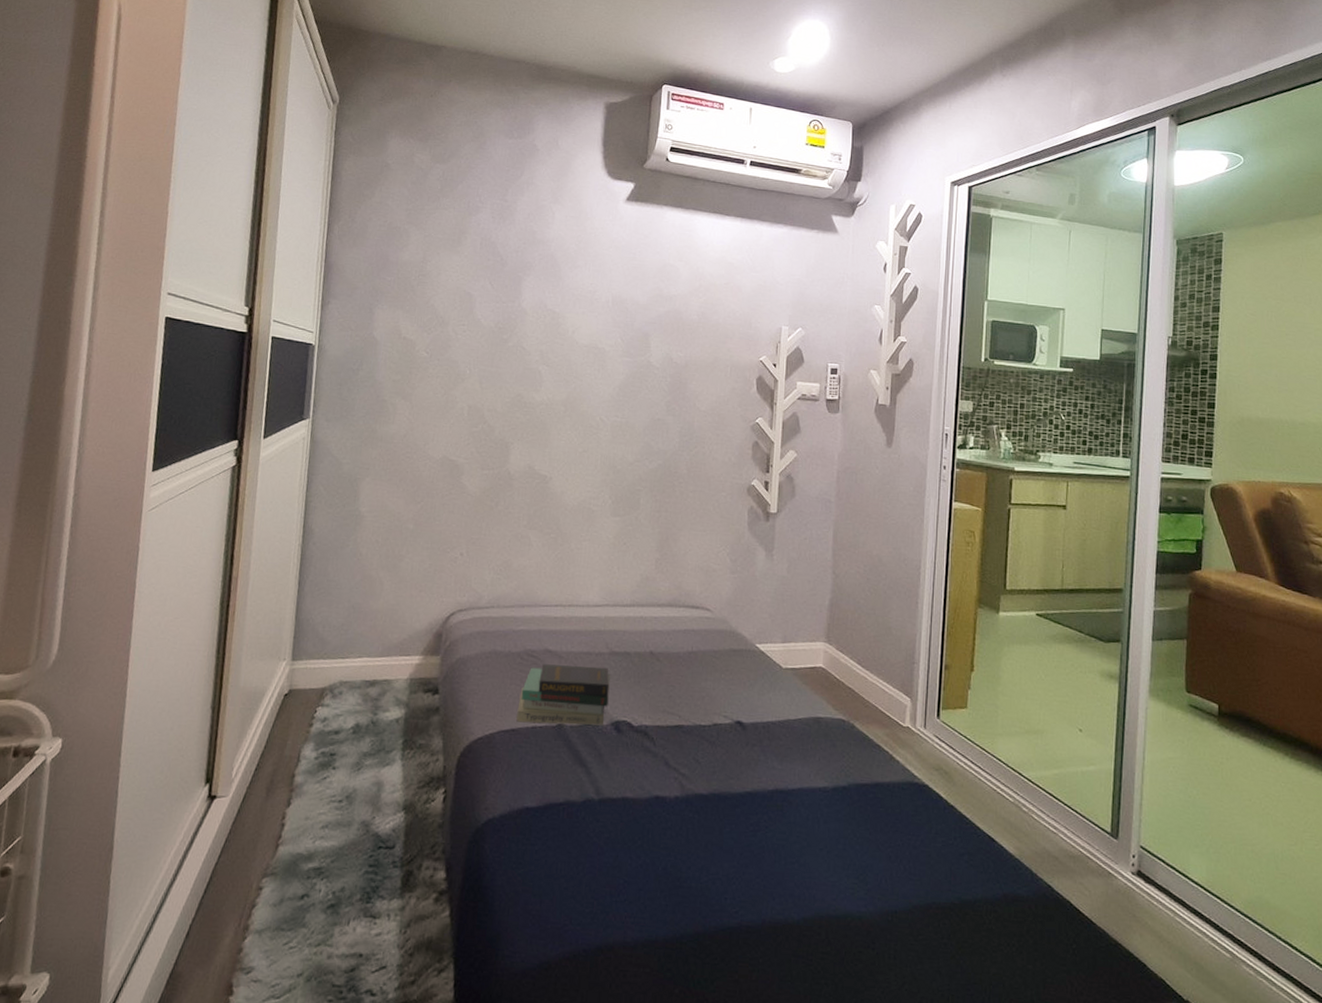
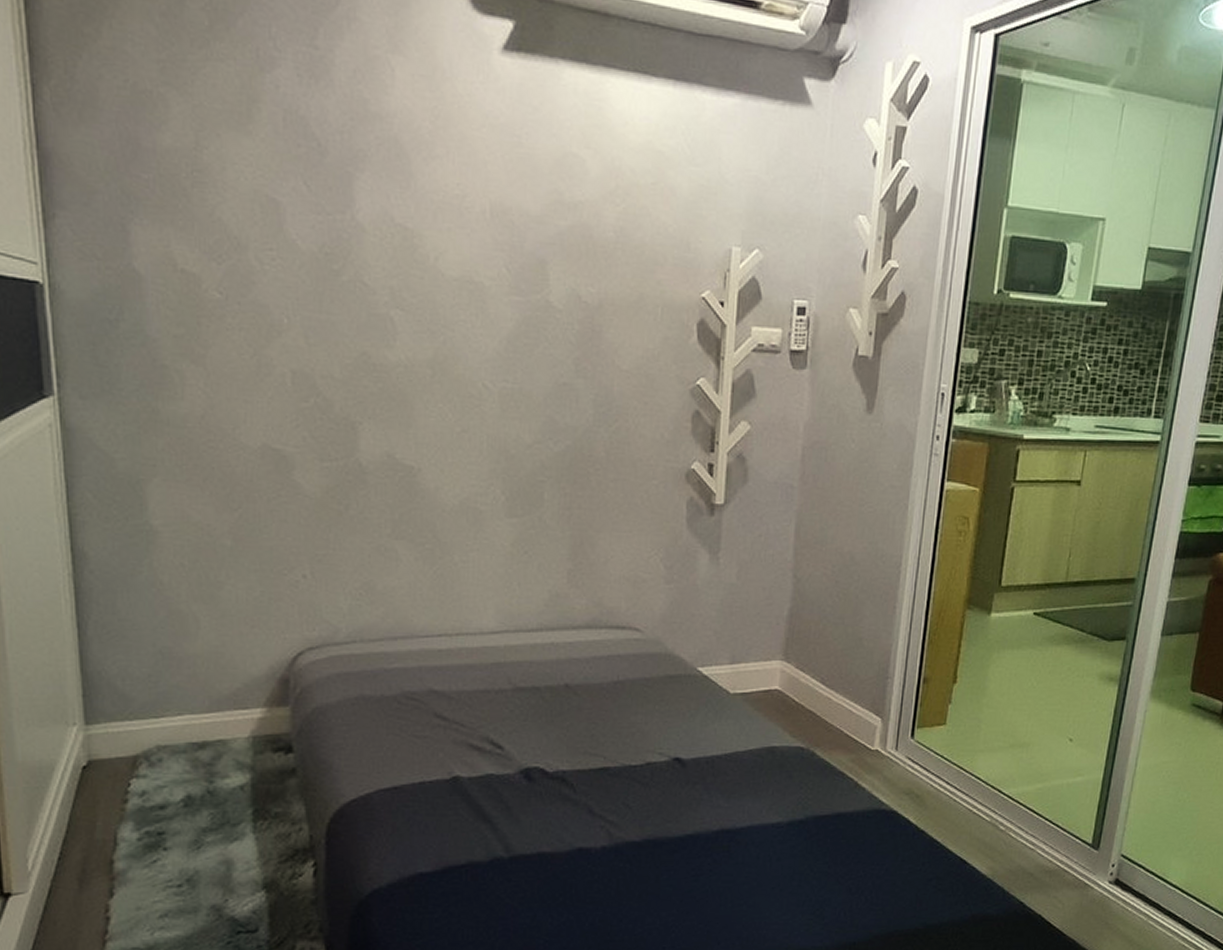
books: present [516,664,612,726] -> none [399,706,517,778]

